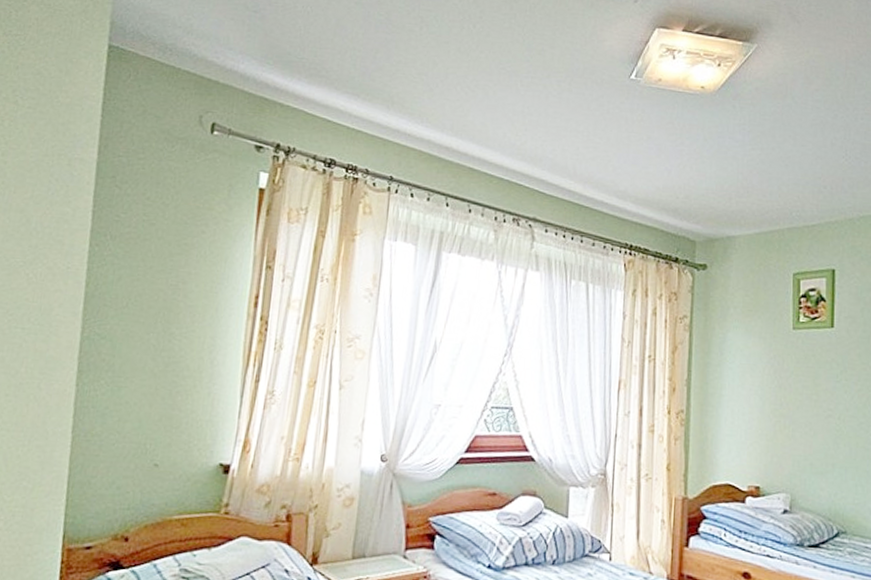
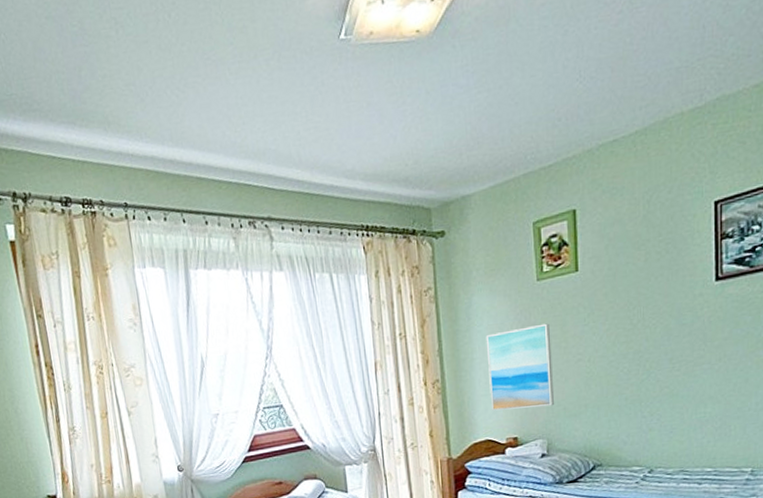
wall art: none [735,372,803,459] -> present [485,323,555,411]

